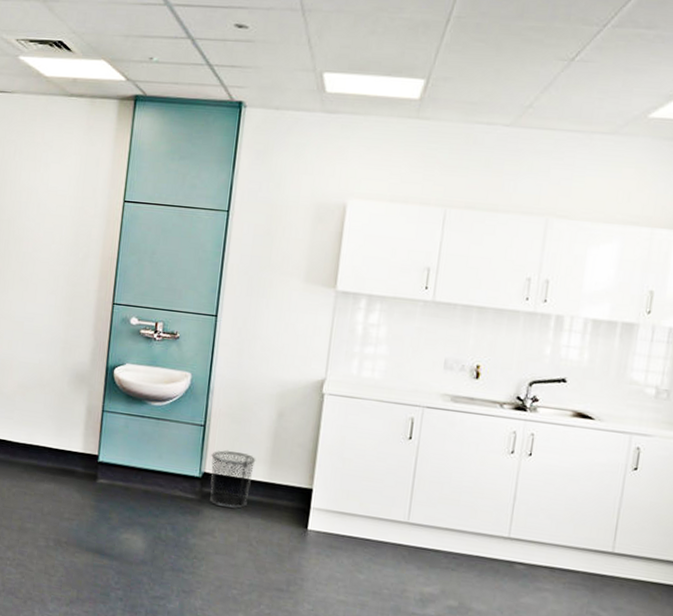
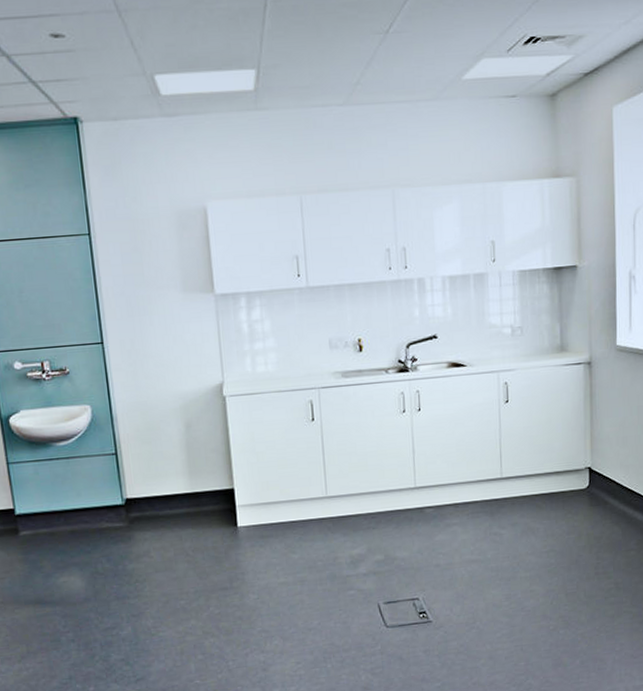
waste bin: present [210,450,256,509] -> none [129,471,175,528]

